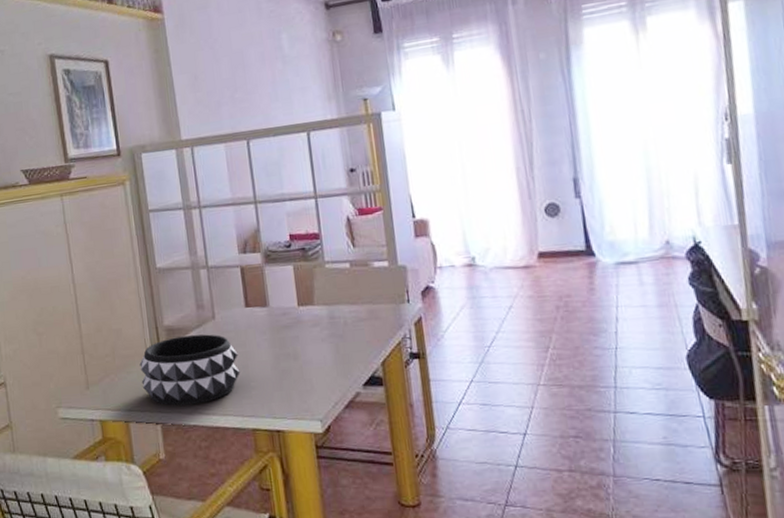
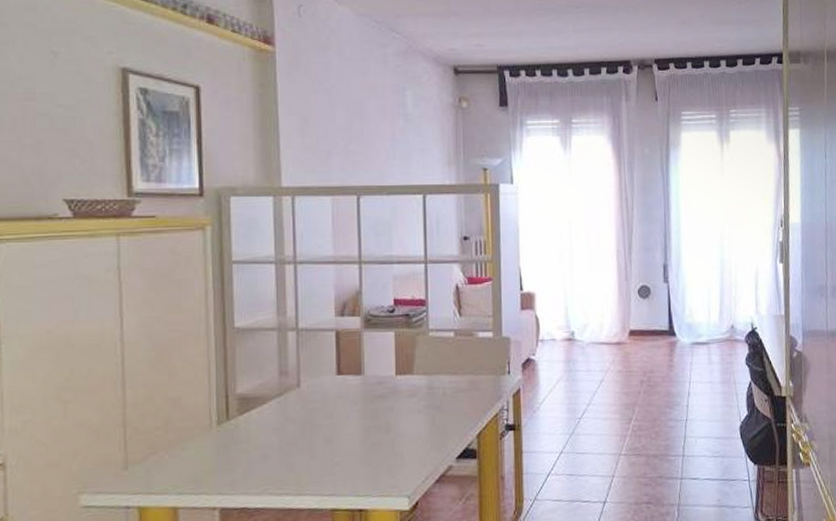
decorative bowl: present [139,334,241,406] -> none [200,404,324,487]

